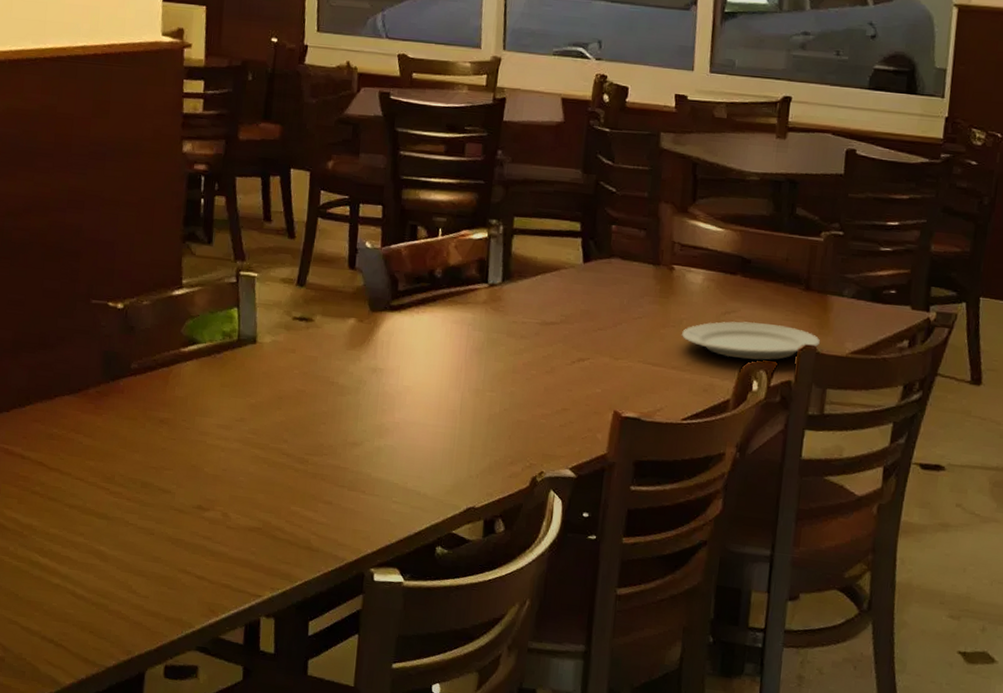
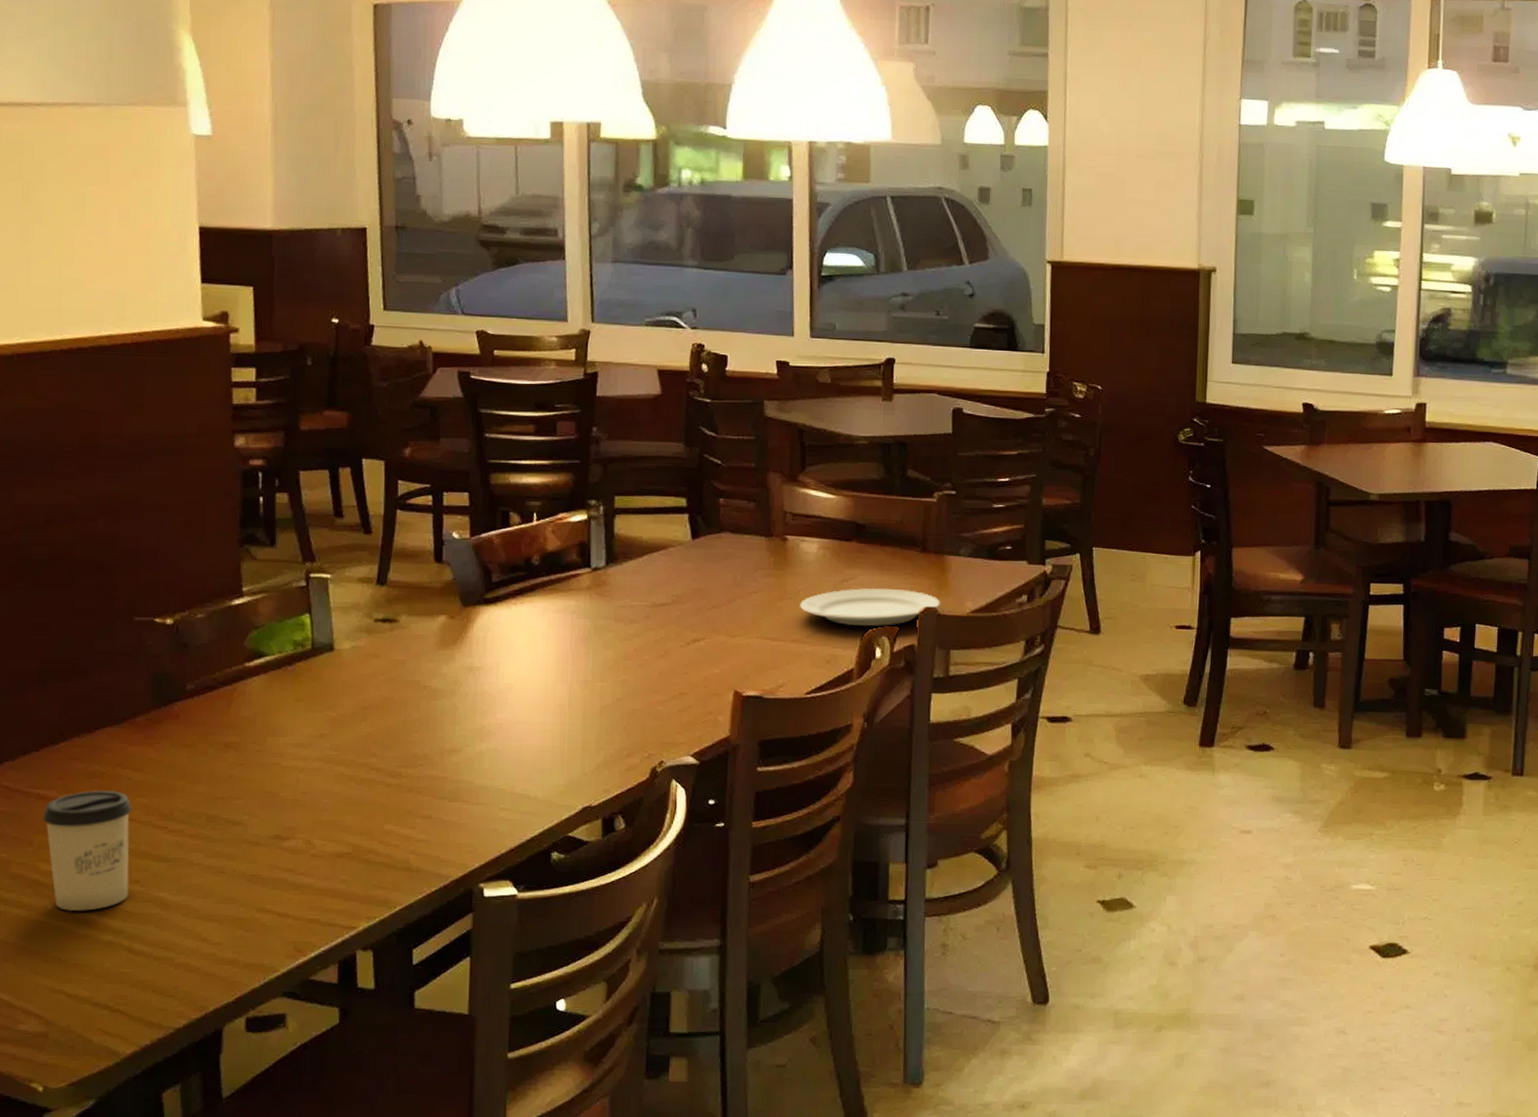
cup: none [9,450,82,556] -> present [42,790,133,912]

